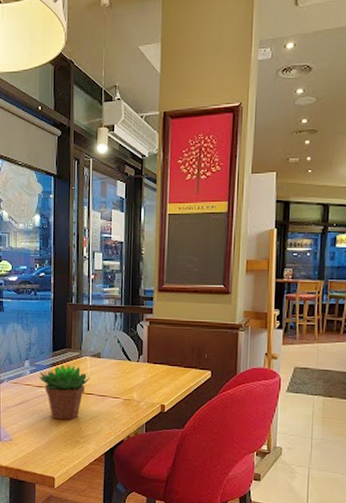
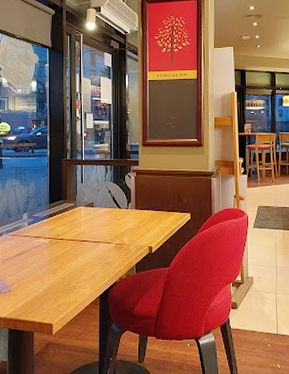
succulent plant: present [40,364,91,420] -> none [37,215,85,268]

